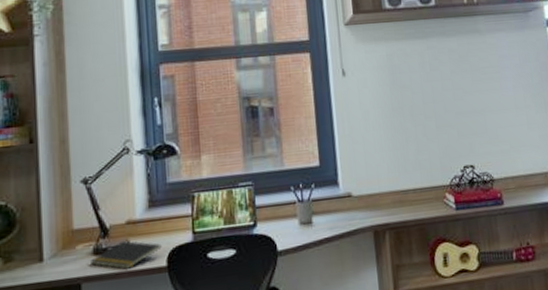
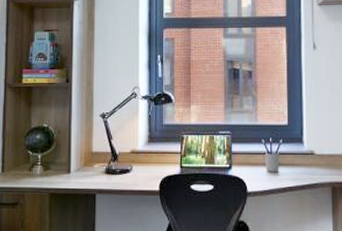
notepad: present [89,240,162,269] -> none [102,165,156,188]

